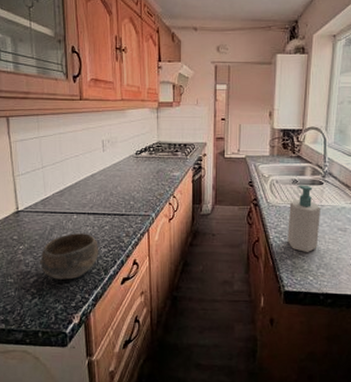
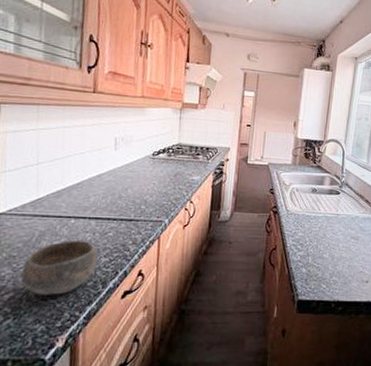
soap bottle: present [287,185,320,253] -> none [304,194,336,261]

